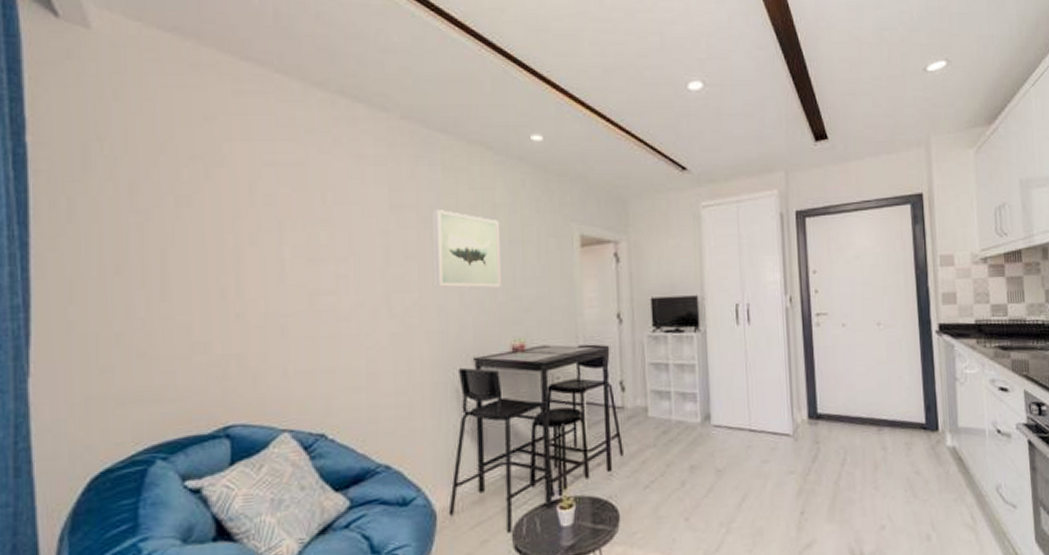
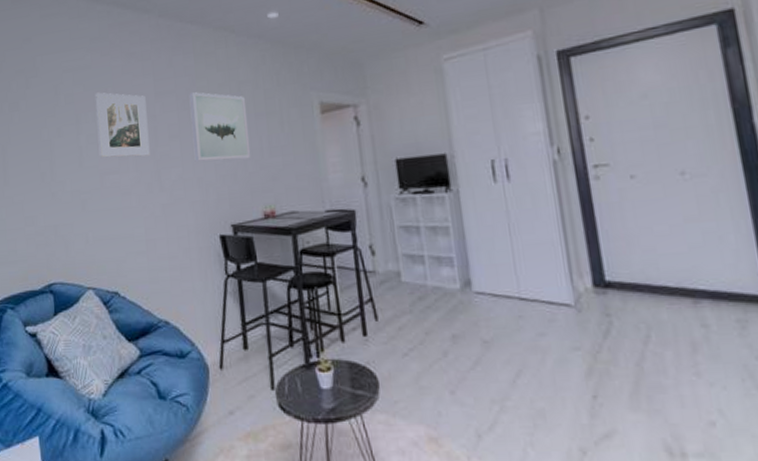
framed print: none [307,196,379,277] -> present [95,92,150,158]

